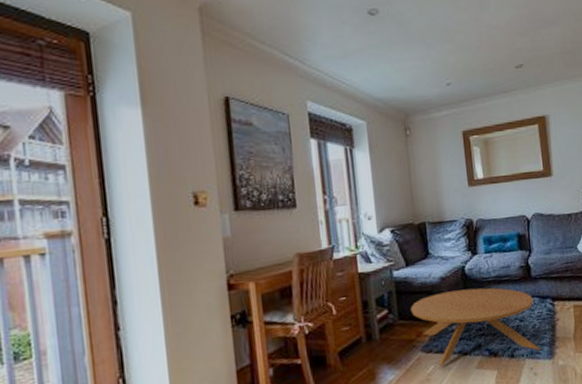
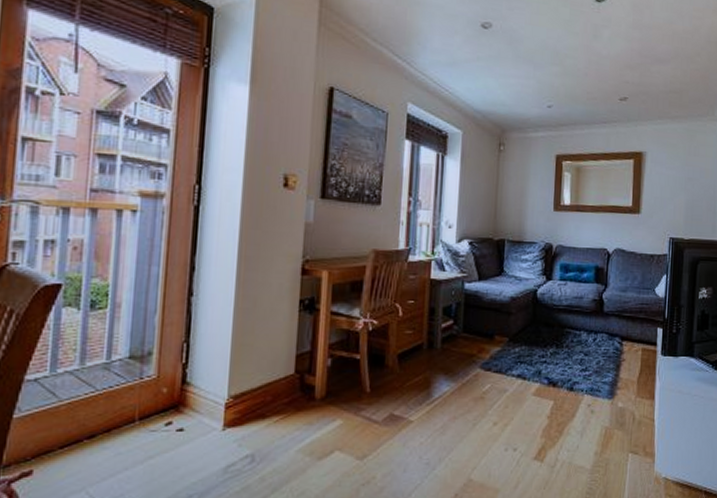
coffee table: present [410,287,541,367] -> none [476,312,602,389]

